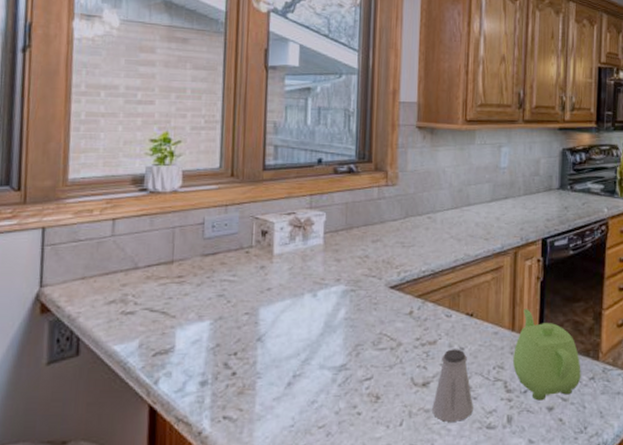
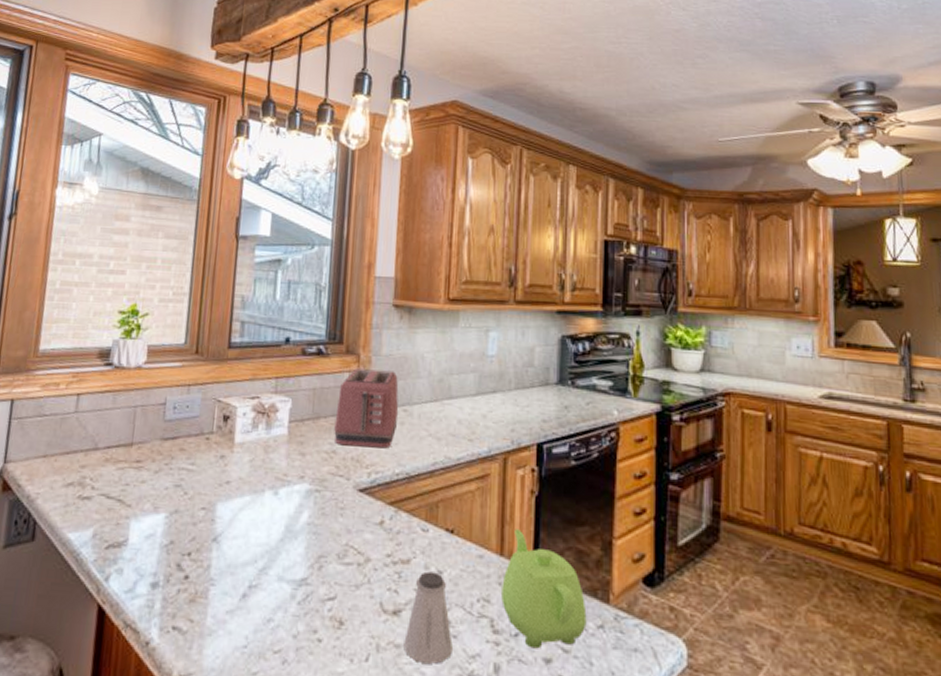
toaster: none [366,184,424,251] -> present [334,368,399,449]

